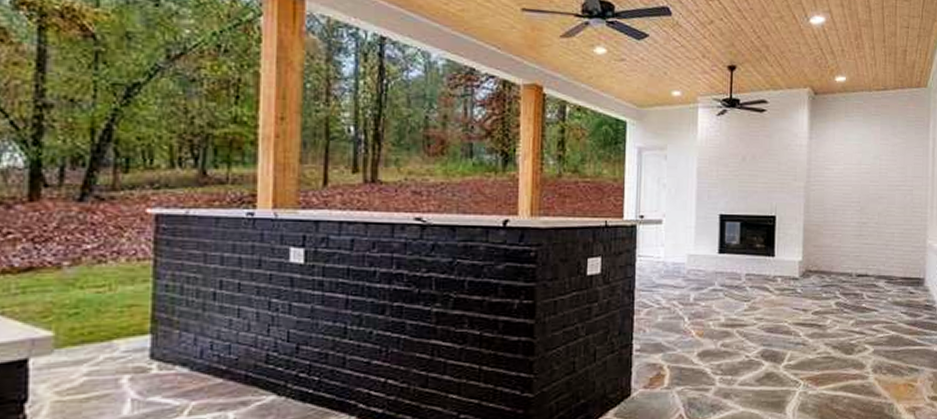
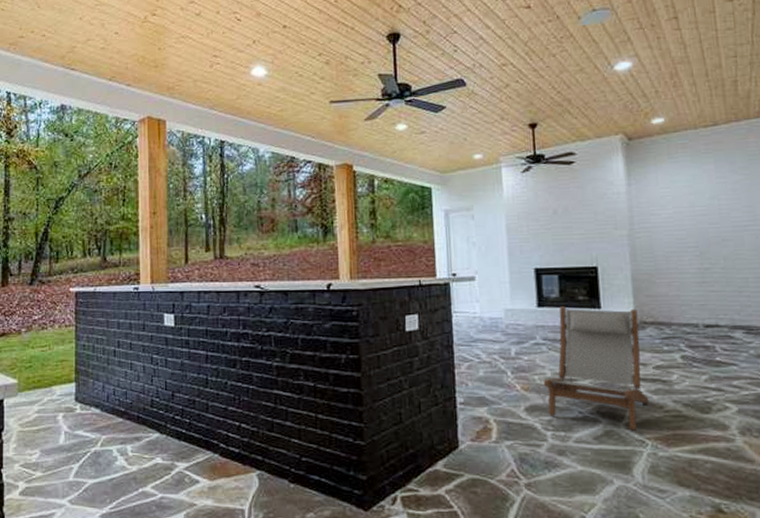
lounge chair: none [716,253,805,372] -> present [543,306,648,431]

